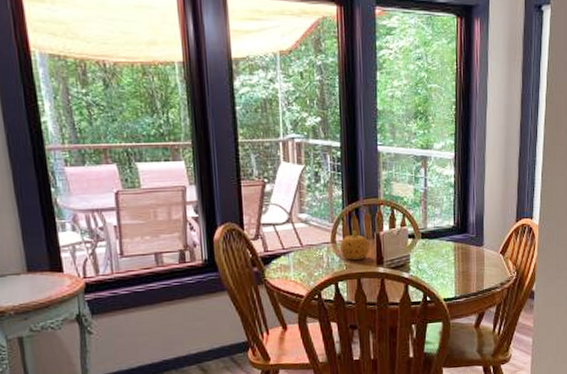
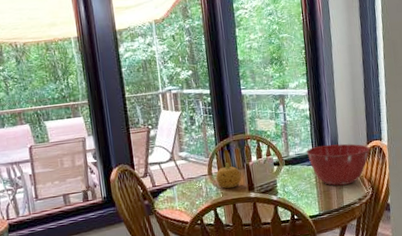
mixing bowl: none [446,218,519,267] -> present [306,143,371,186]

